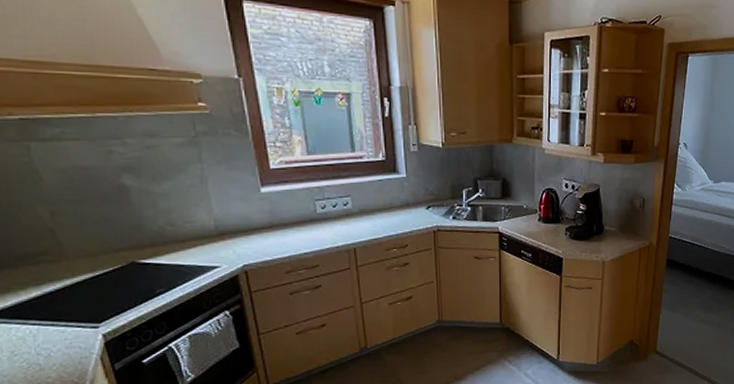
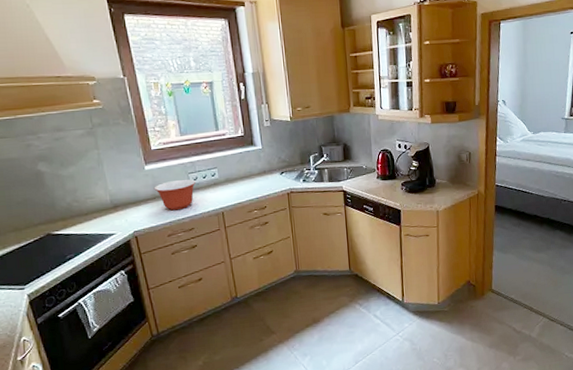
mixing bowl: none [271,206,324,243] -> present [153,179,196,211]

